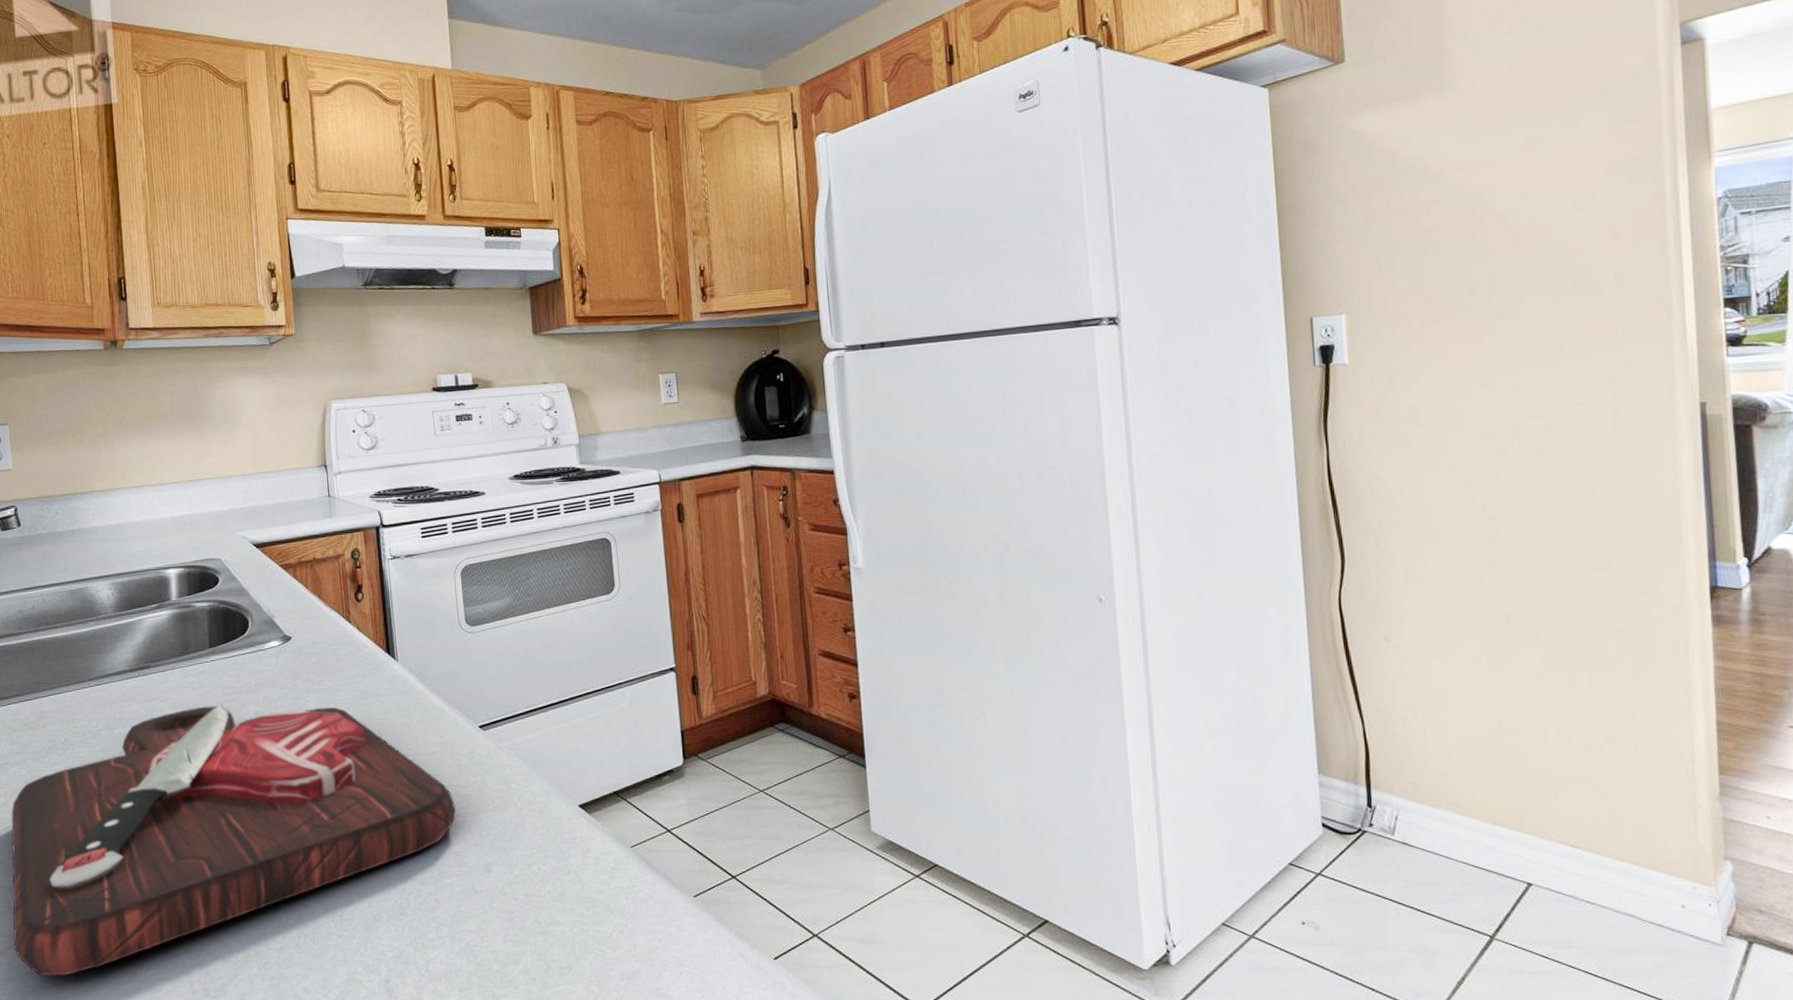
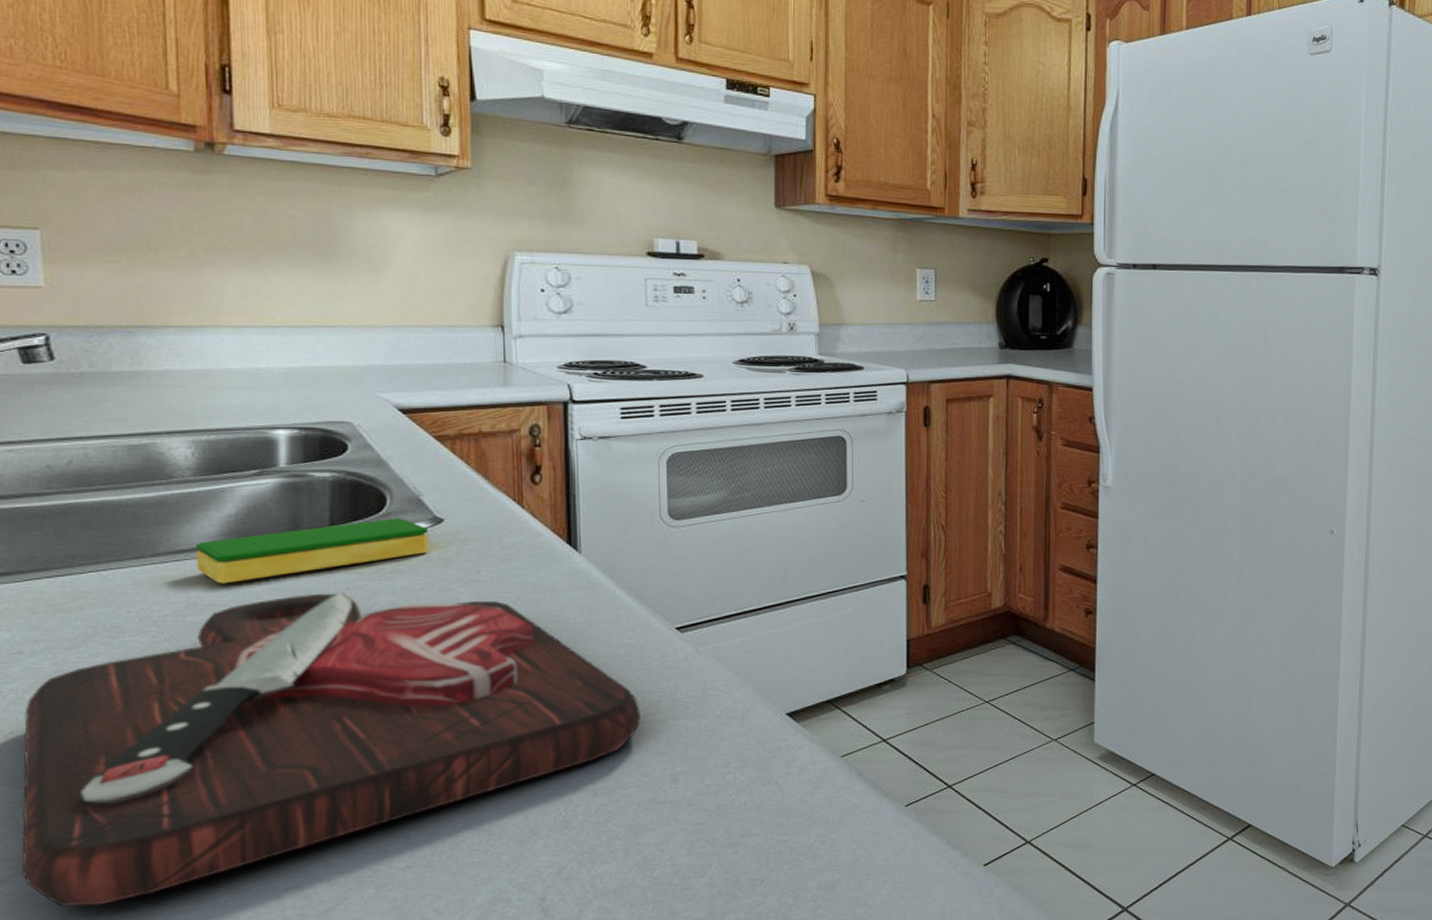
dish sponge: none [118,638,282,702] -> present [195,518,429,584]

